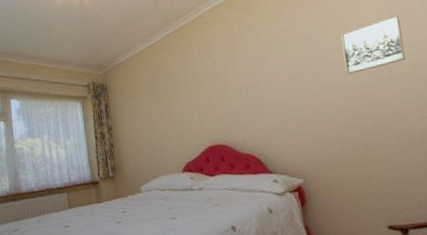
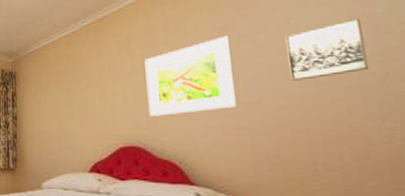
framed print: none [224,36,305,116] -> present [145,35,237,116]

